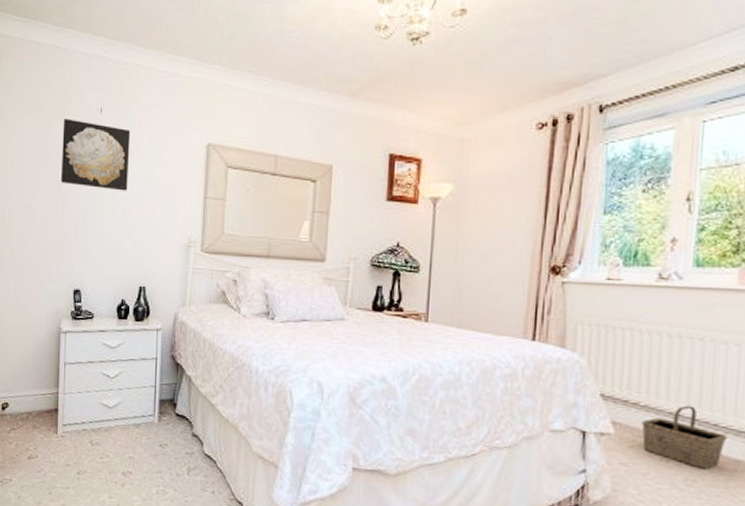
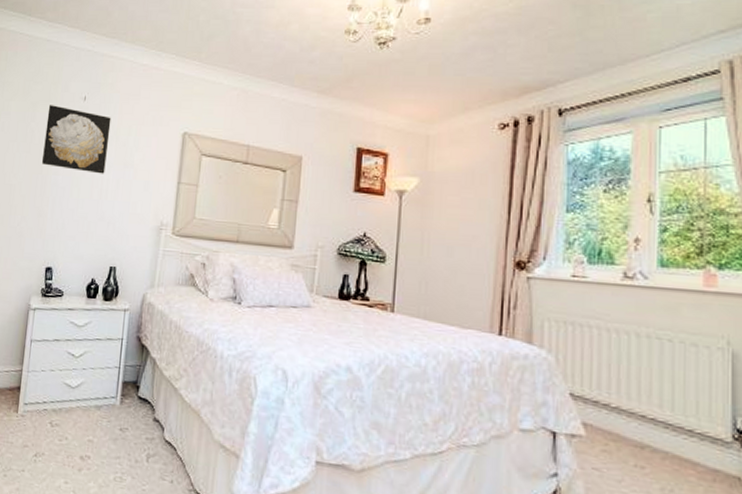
basket: present [641,405,727,470] -> none [613,408,703,479]

